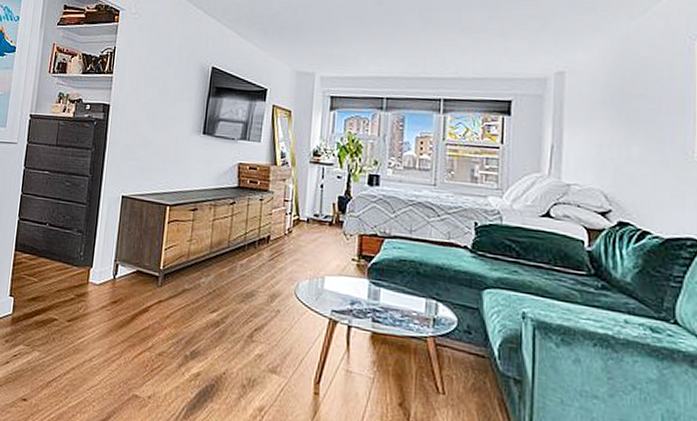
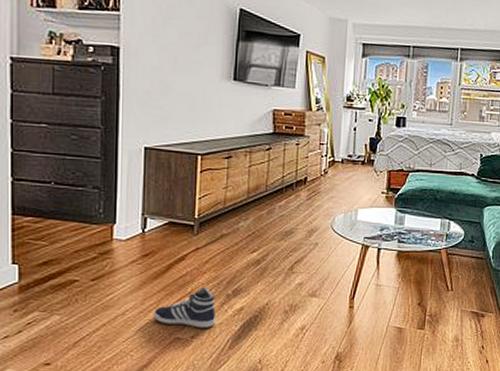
sneaker: none [116,342,173,391] -> present [153,286,217,329]

